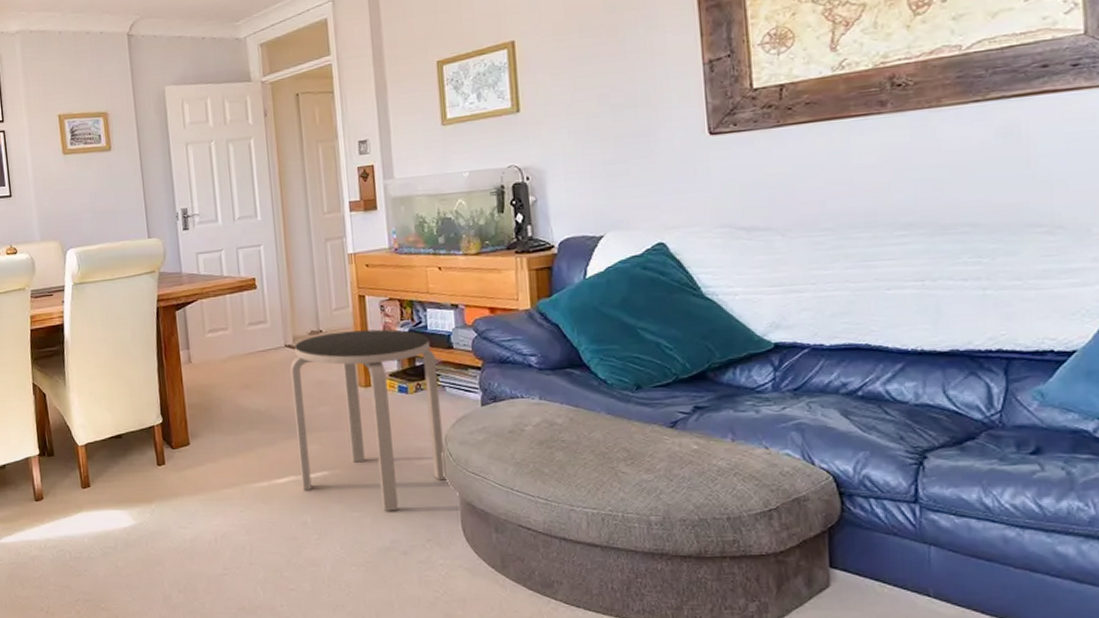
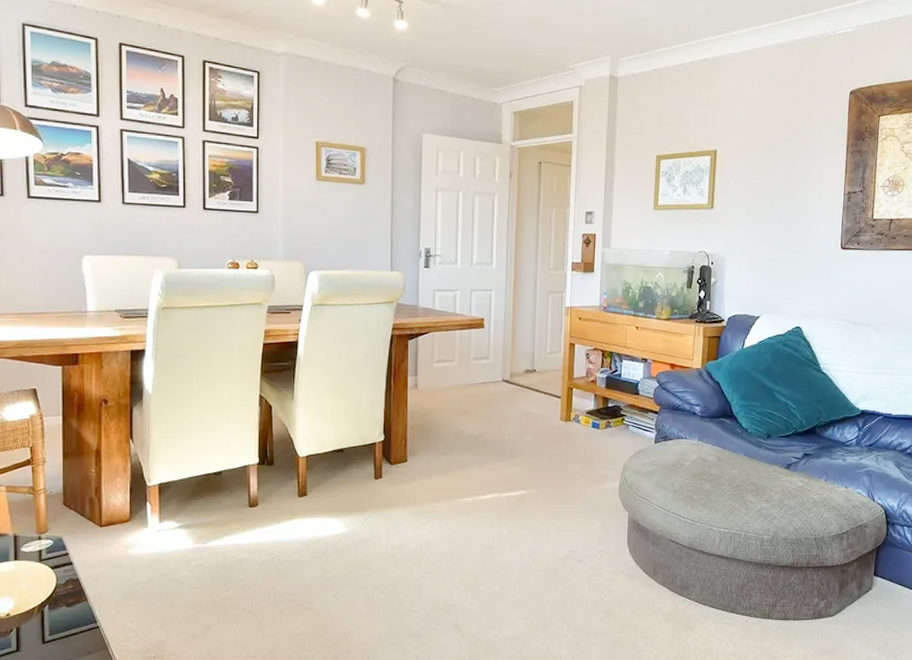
side table: present [290,329,447,511] -> none [502,372,625,526]

